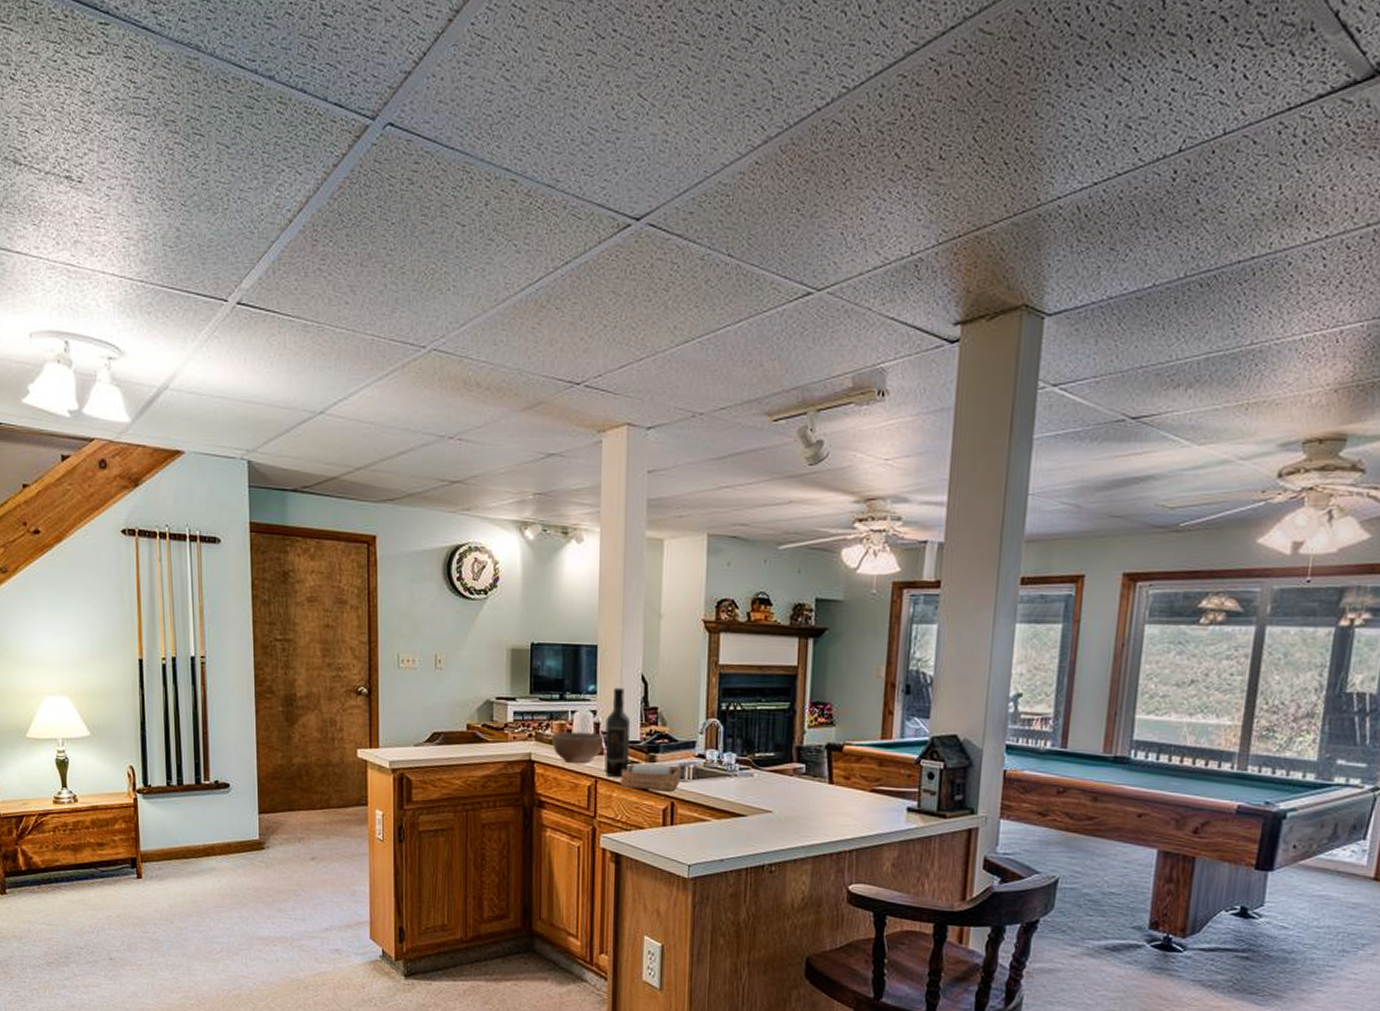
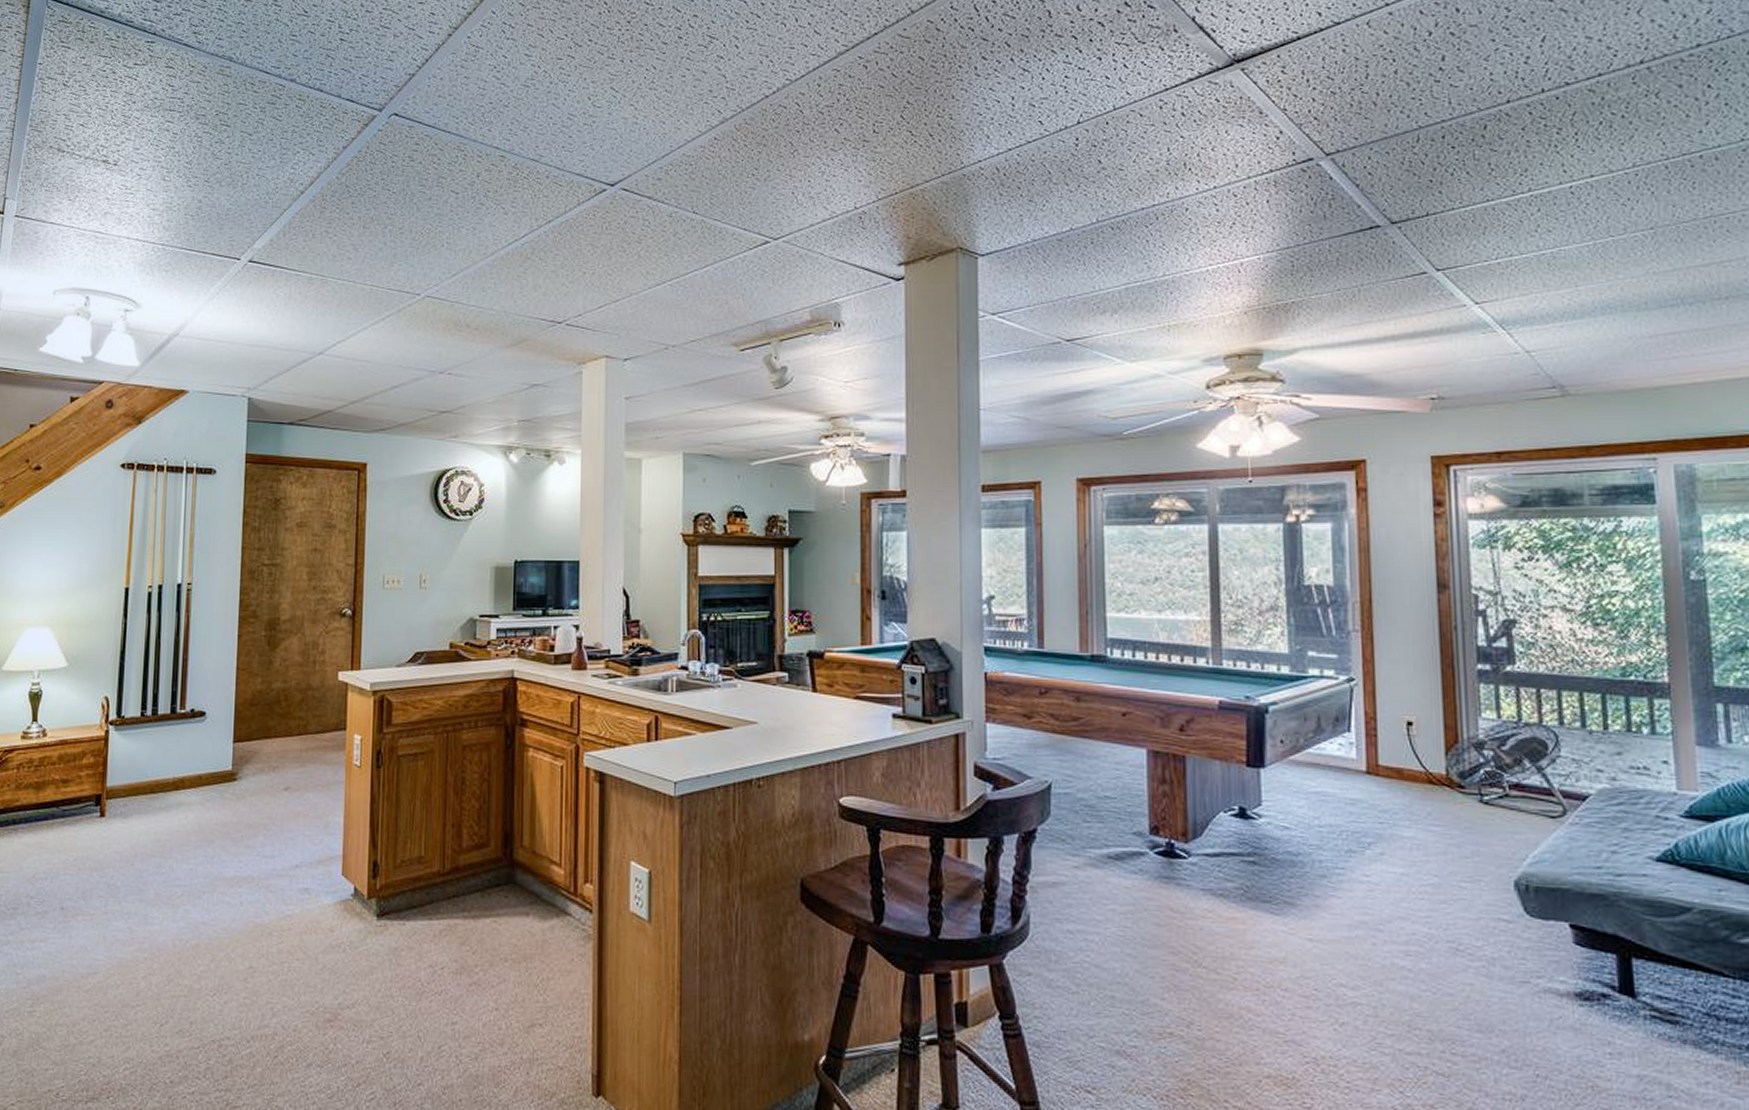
bowl: present [551,731,604,764] -> none [534,647,586,680]
wine bottle: present [604,687,631,777] -> none [587,601,613,692]
napkin holder: present [620,763,682,792] -> none [603,677,665,705]

